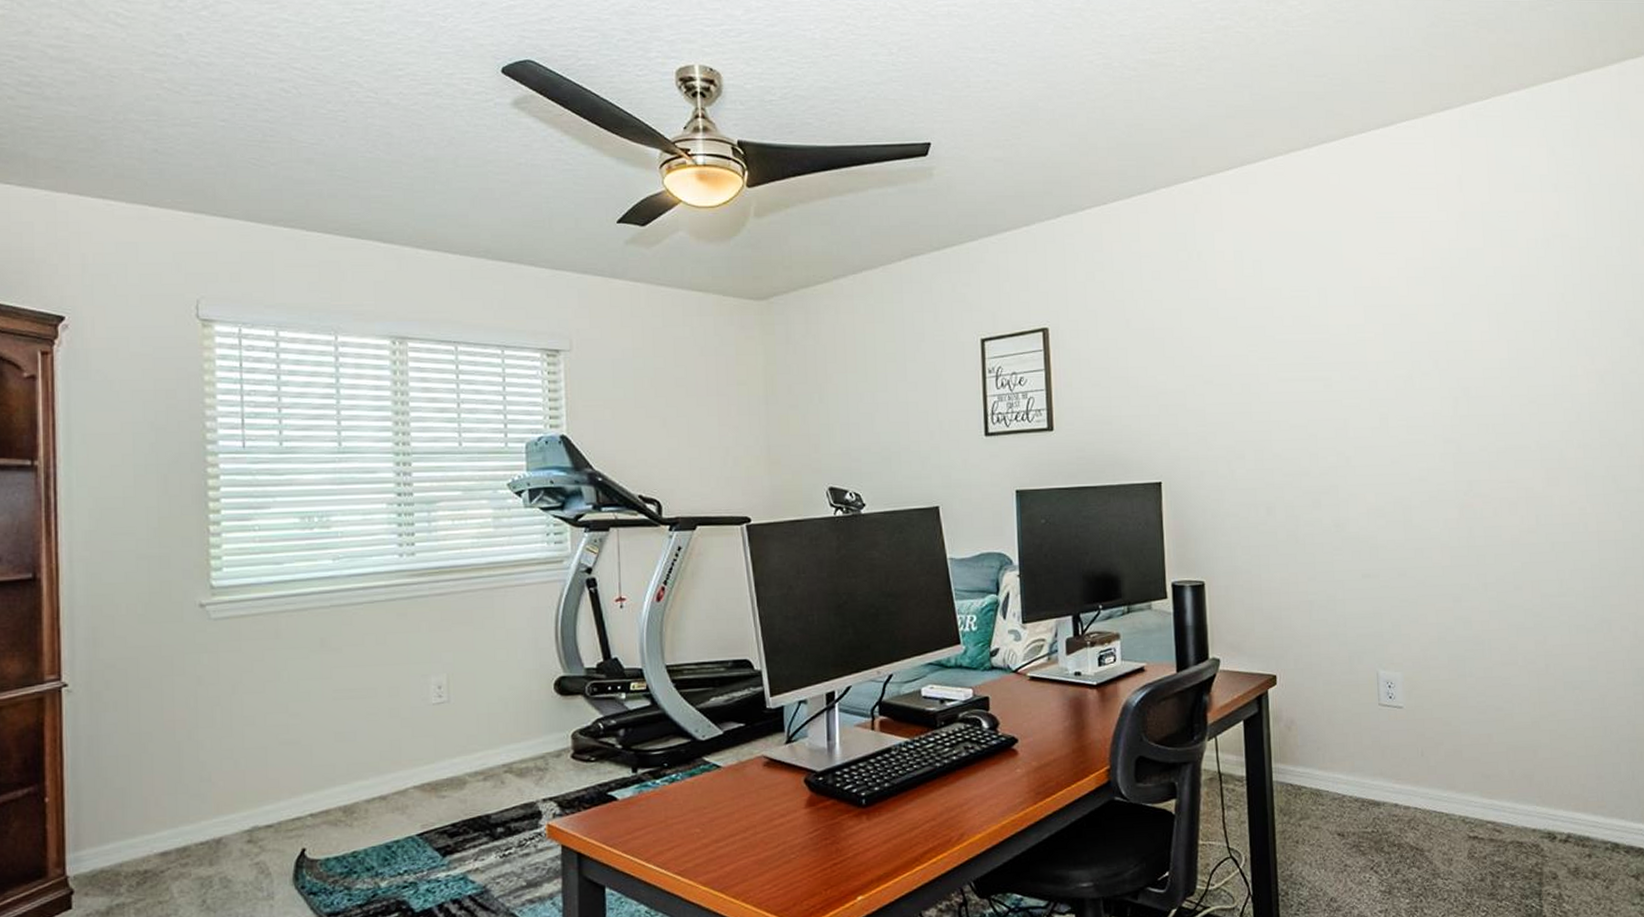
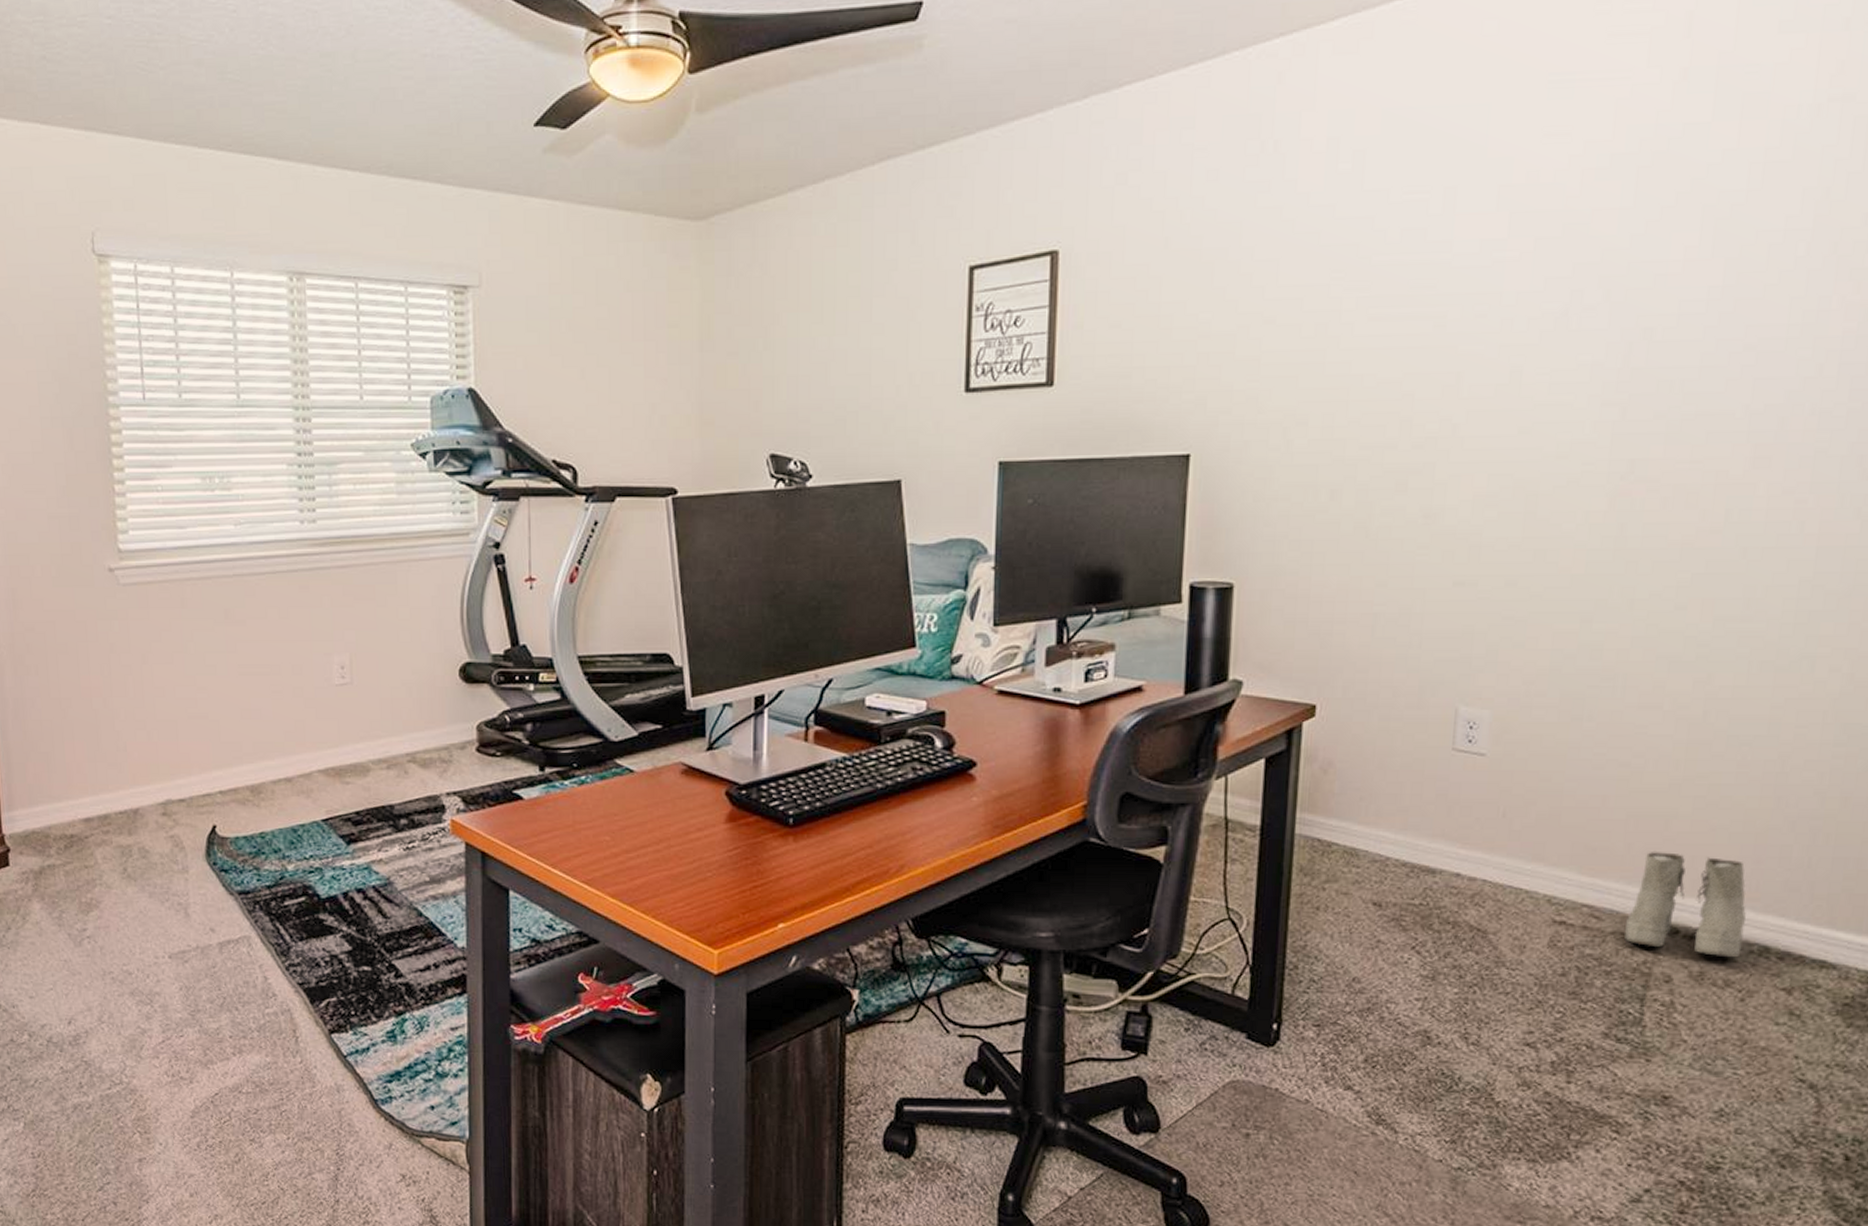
boots: none [1519,775,1600,855] -> present [1624,852,1746,958]

